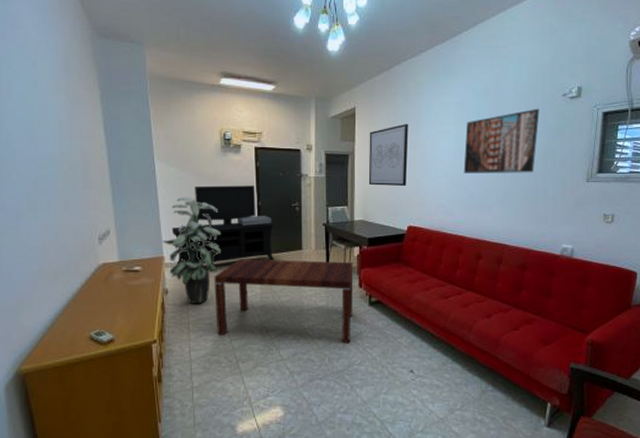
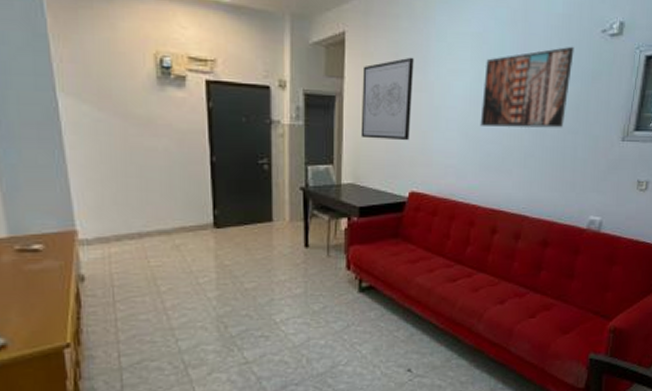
indoor plant: present [162,197,221,303] -> none [73,147,161,294]
media console: present [171,185,276,275] -> none [86,131,237,255]
coffee table: present [214,259,354,343] -> none [151,233,340,340]

